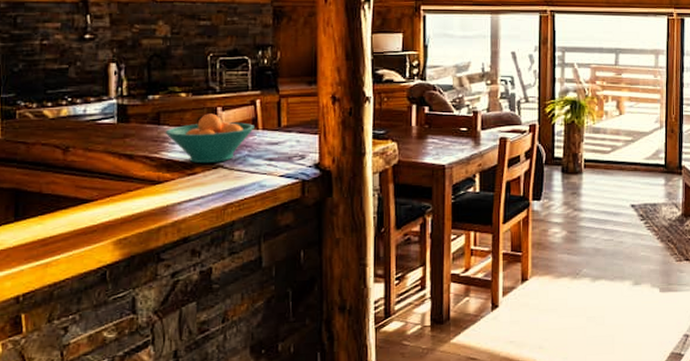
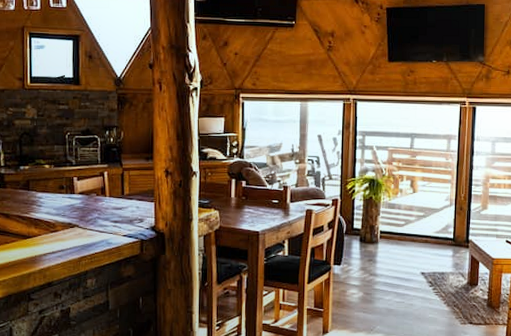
fruit bowl: present [165,113,254,164] -> none [33,182,103,224]

